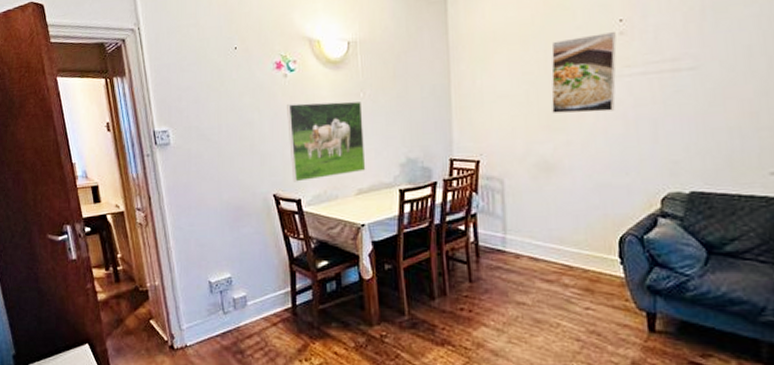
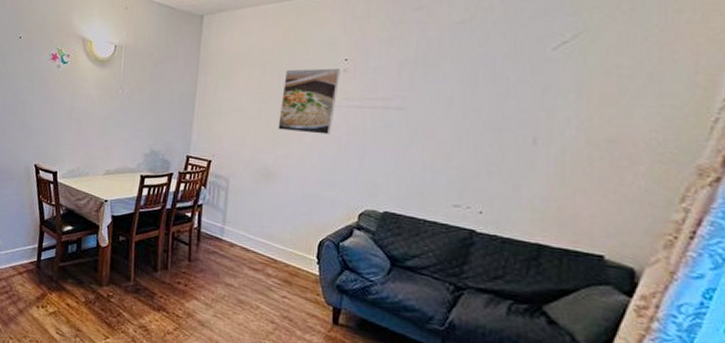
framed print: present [287,101,366,182] -> none [52,91,120,157]

